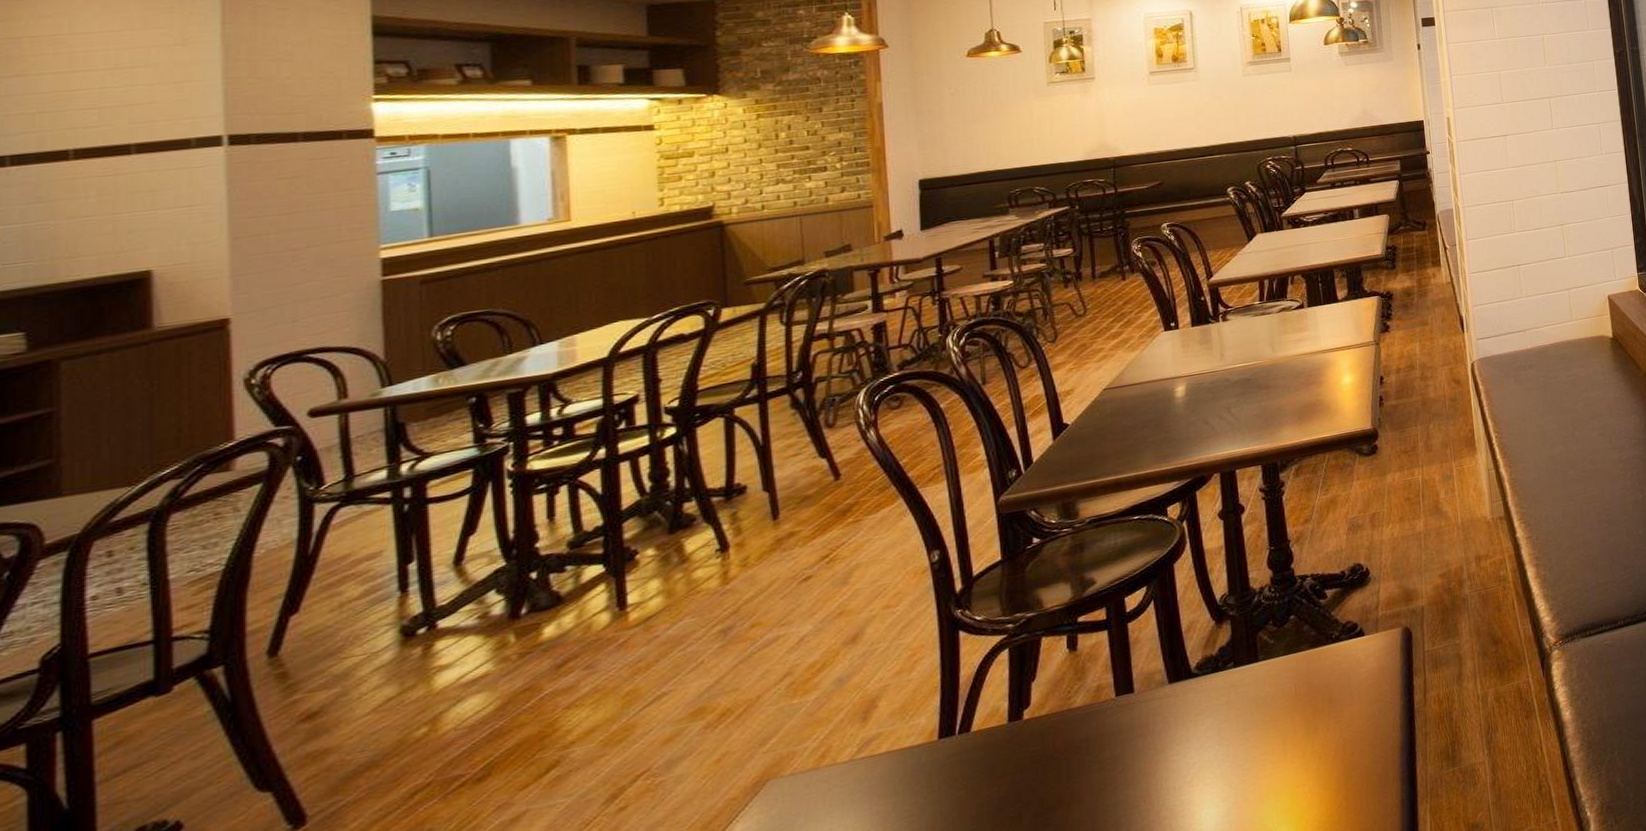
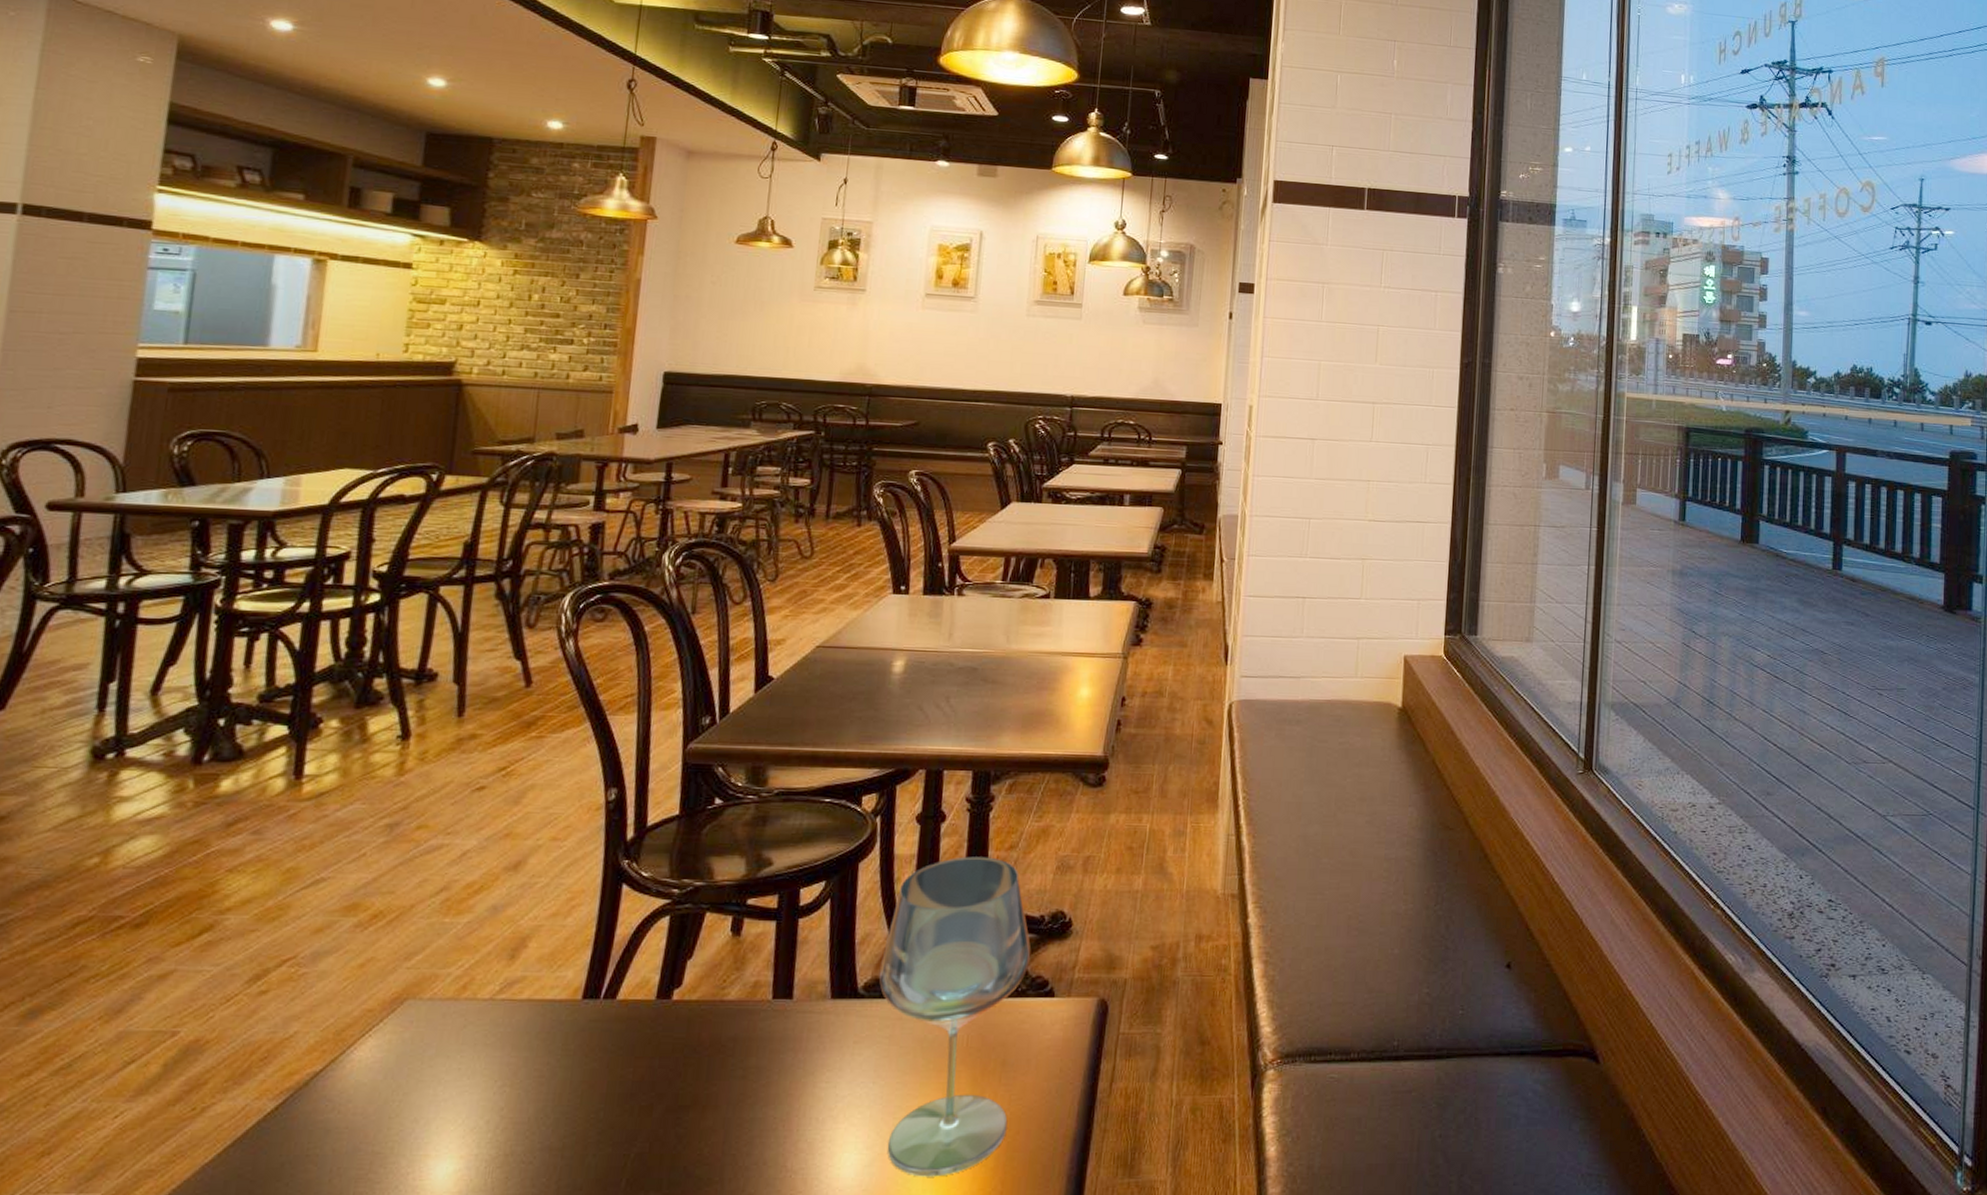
wine glass: none [1207,533,1343,814] -> present [878,856,1031,1177]

